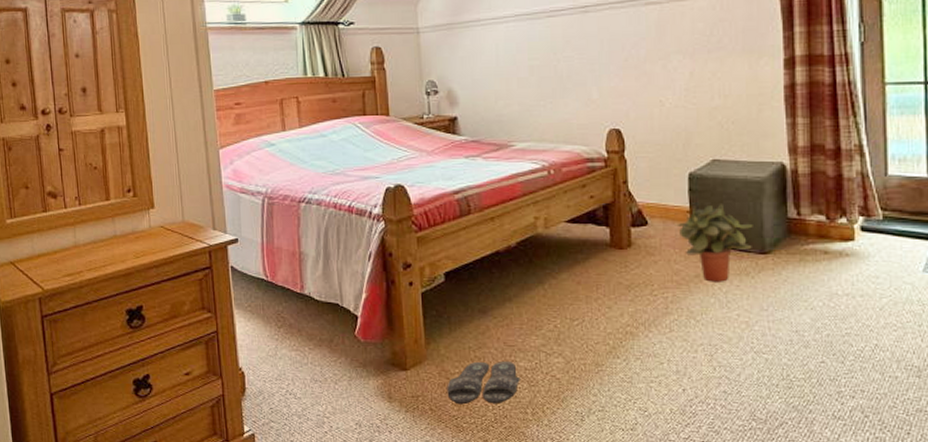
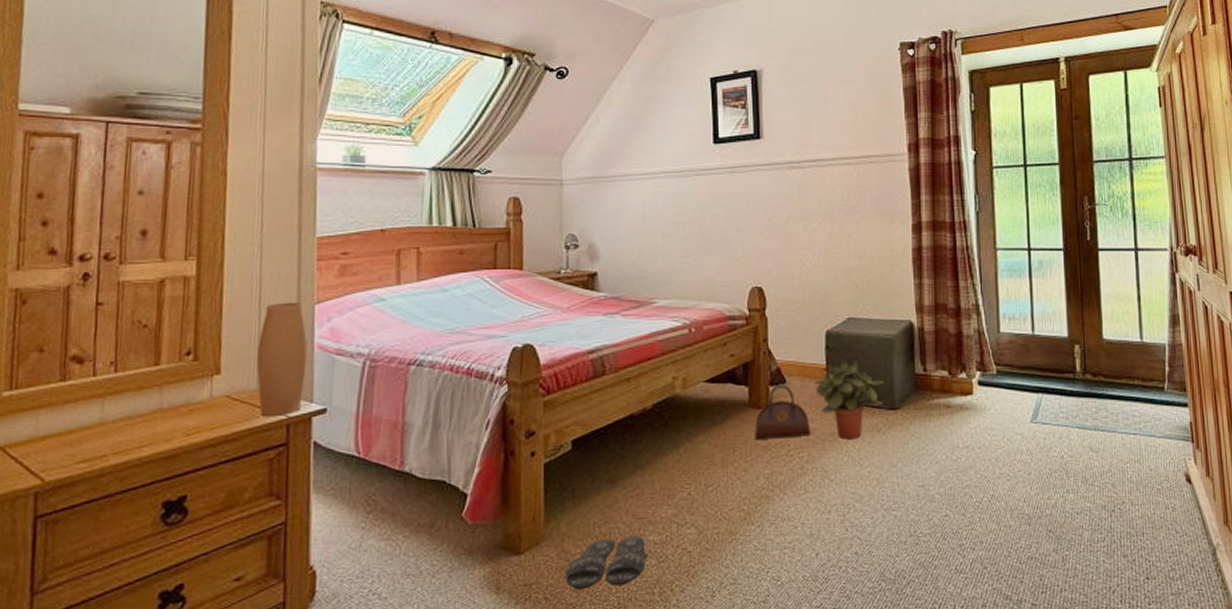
vase: none [179,147,219,245] -> present [256,302,308,418]
handbag: none [617,225,675,279] -> present [755,383,810,439]

